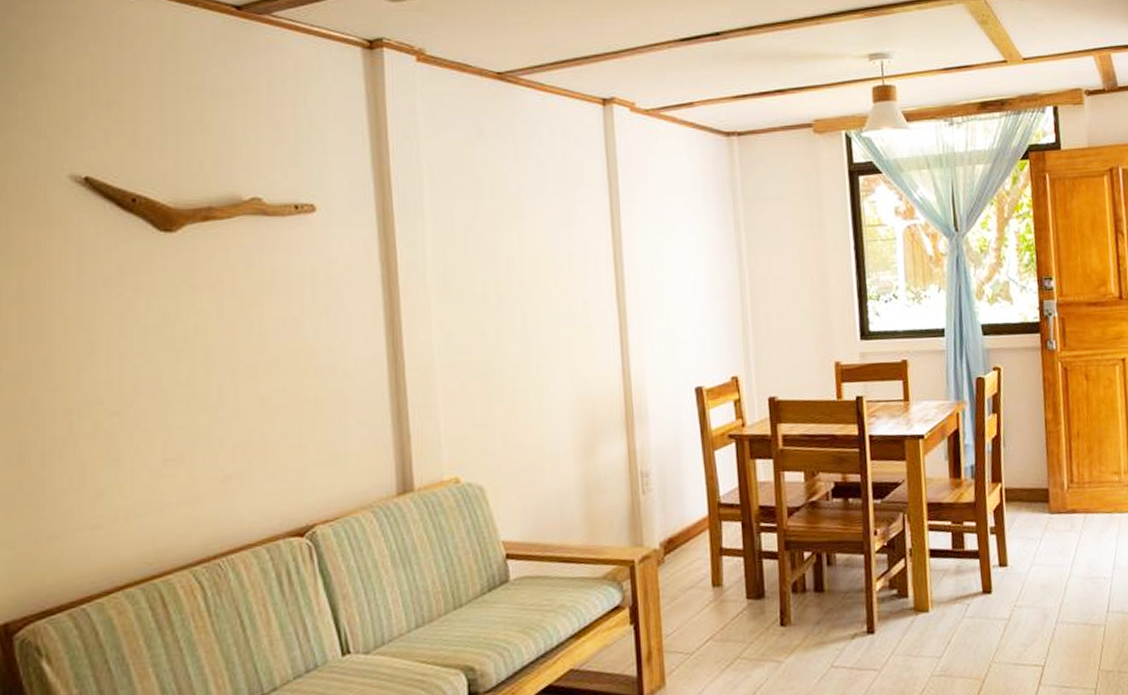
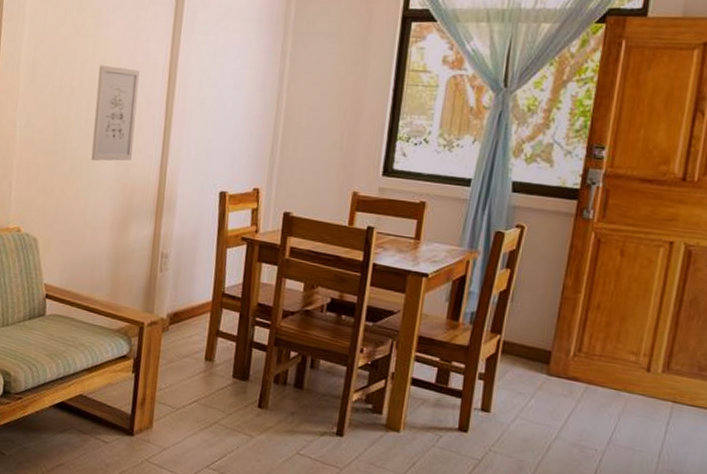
wall art: none [529,261,586,377] -> present [91,65,140,161]

